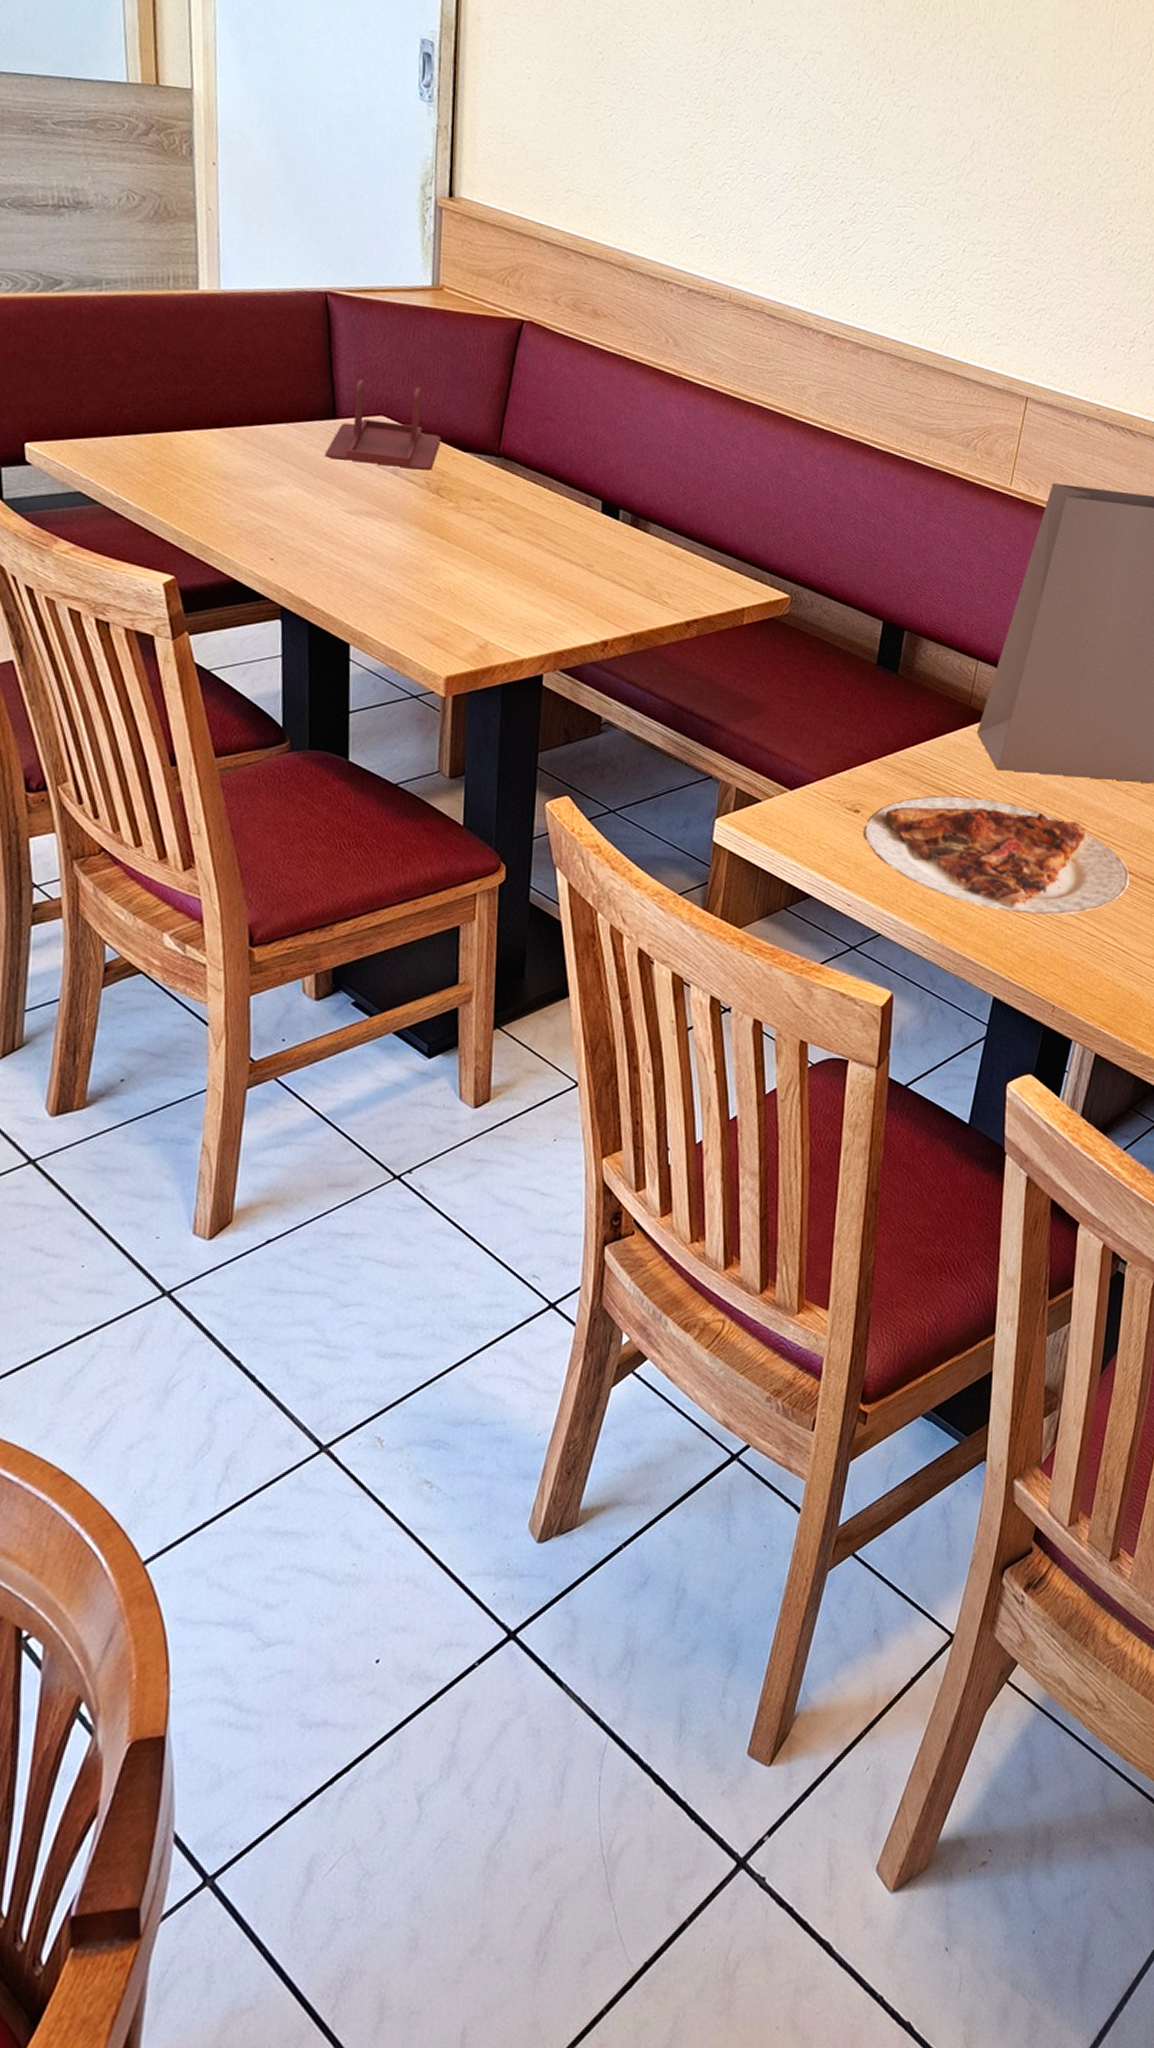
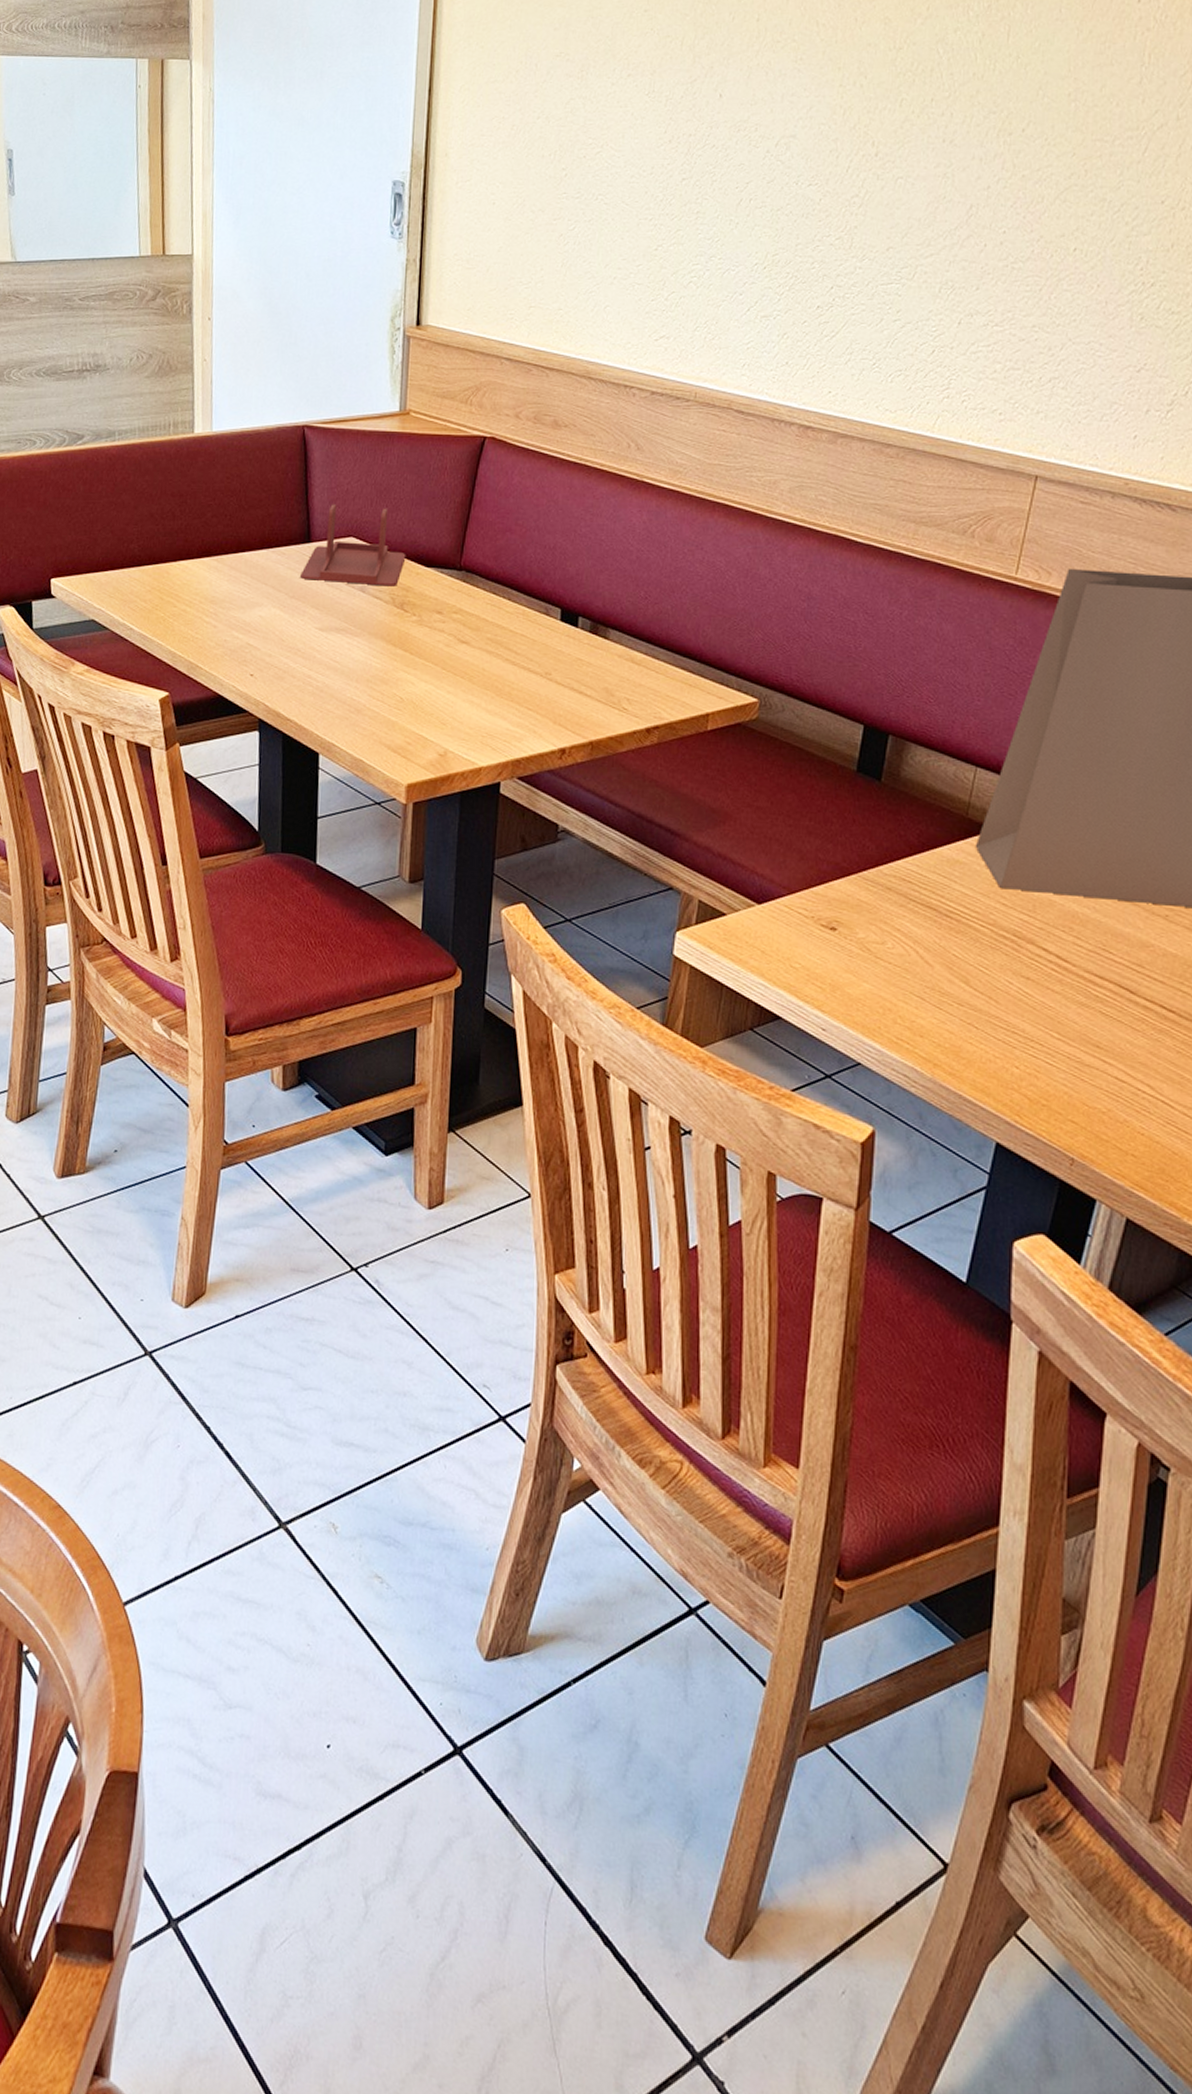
pizza: present [862,795,1130,914] -> none [840,914,1171,1055]

